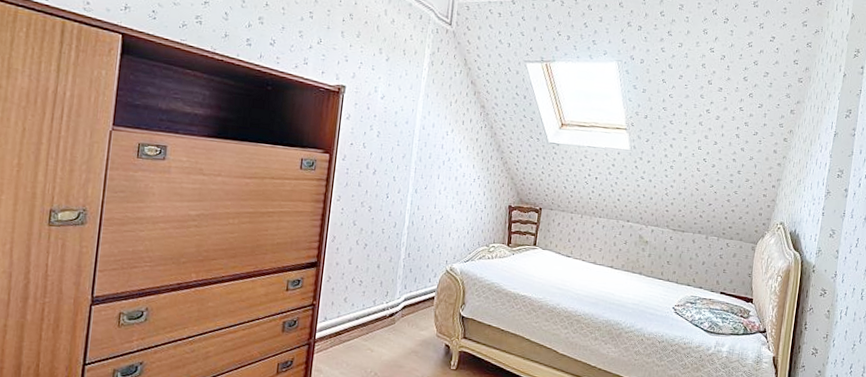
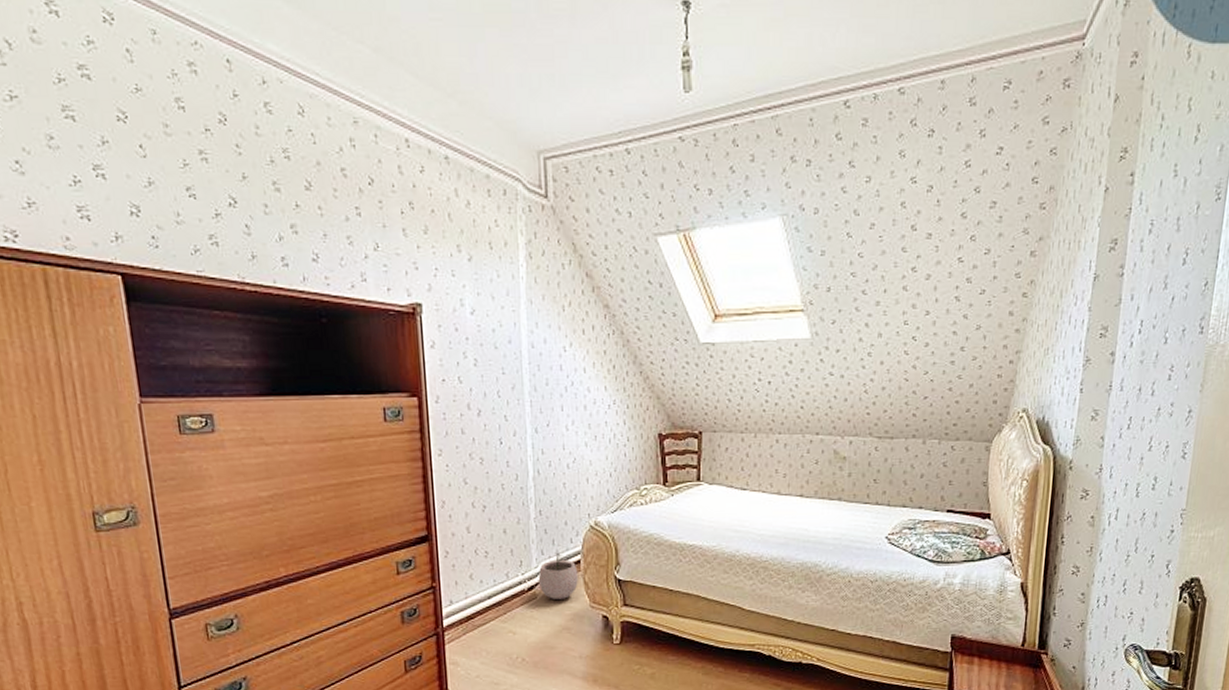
plant pot: none [398,287,431,327] -> present [538,551,578,599]

